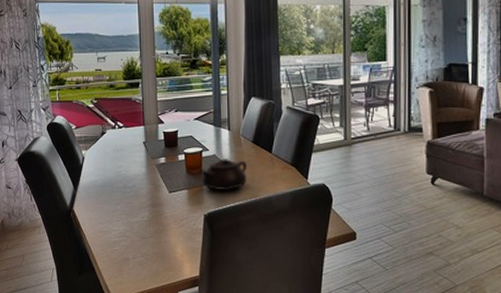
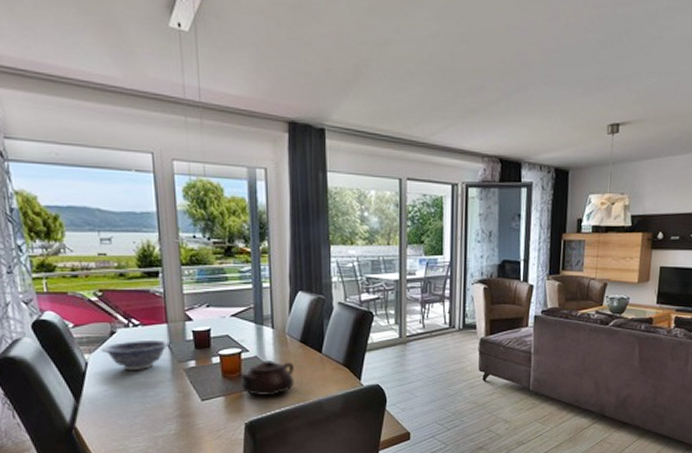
decorative bowl: none [94,139,146,165] -> present [101,339,170,371]

